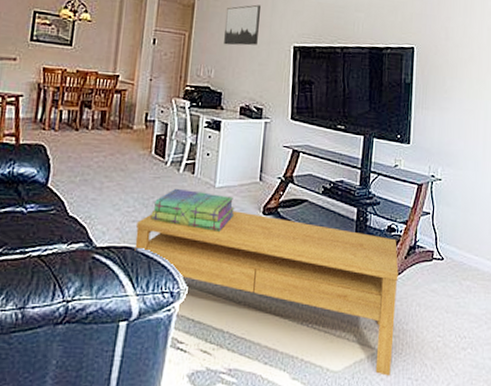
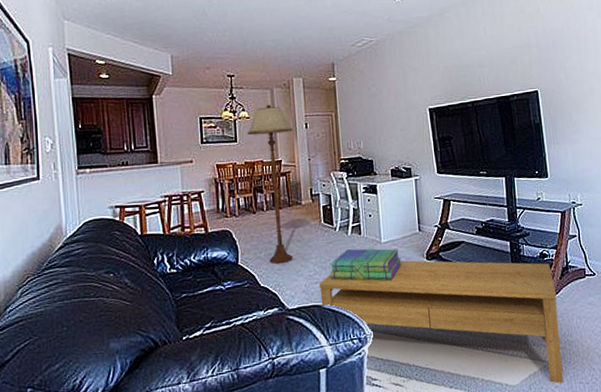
floor lamp: none [84,9,139,192] -> present [246,104,293,264]
wall art: present [224,4,260,46] -> none [364,77,396,118]

